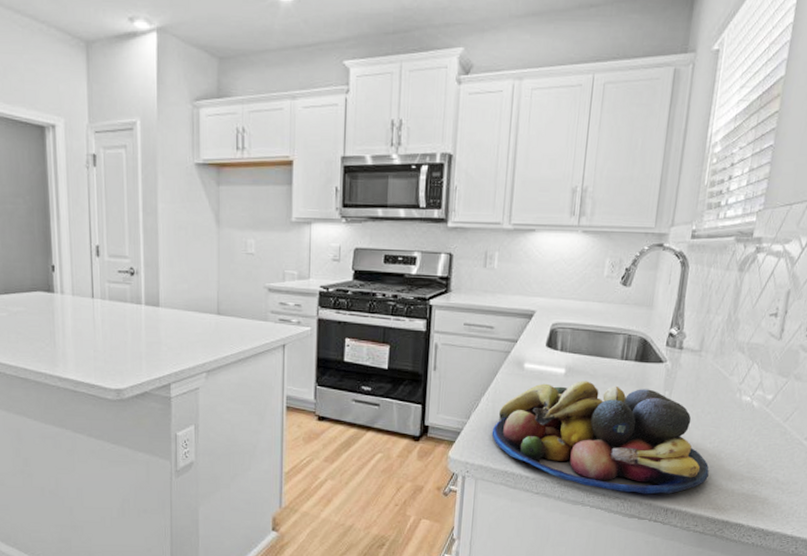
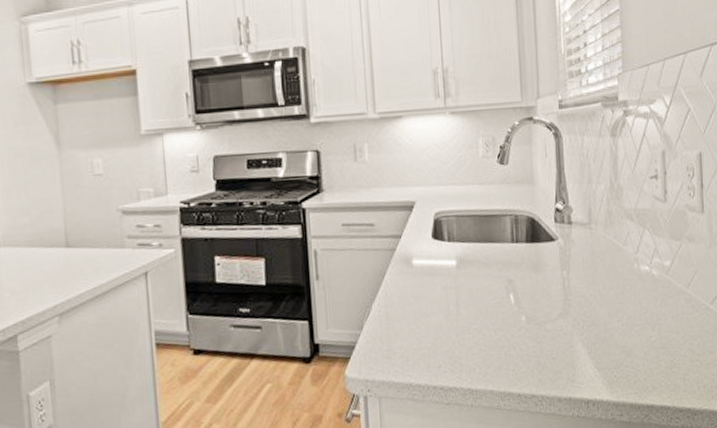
fruit bowl: present [491,381,709,495] -> none [388,270,623,389]

